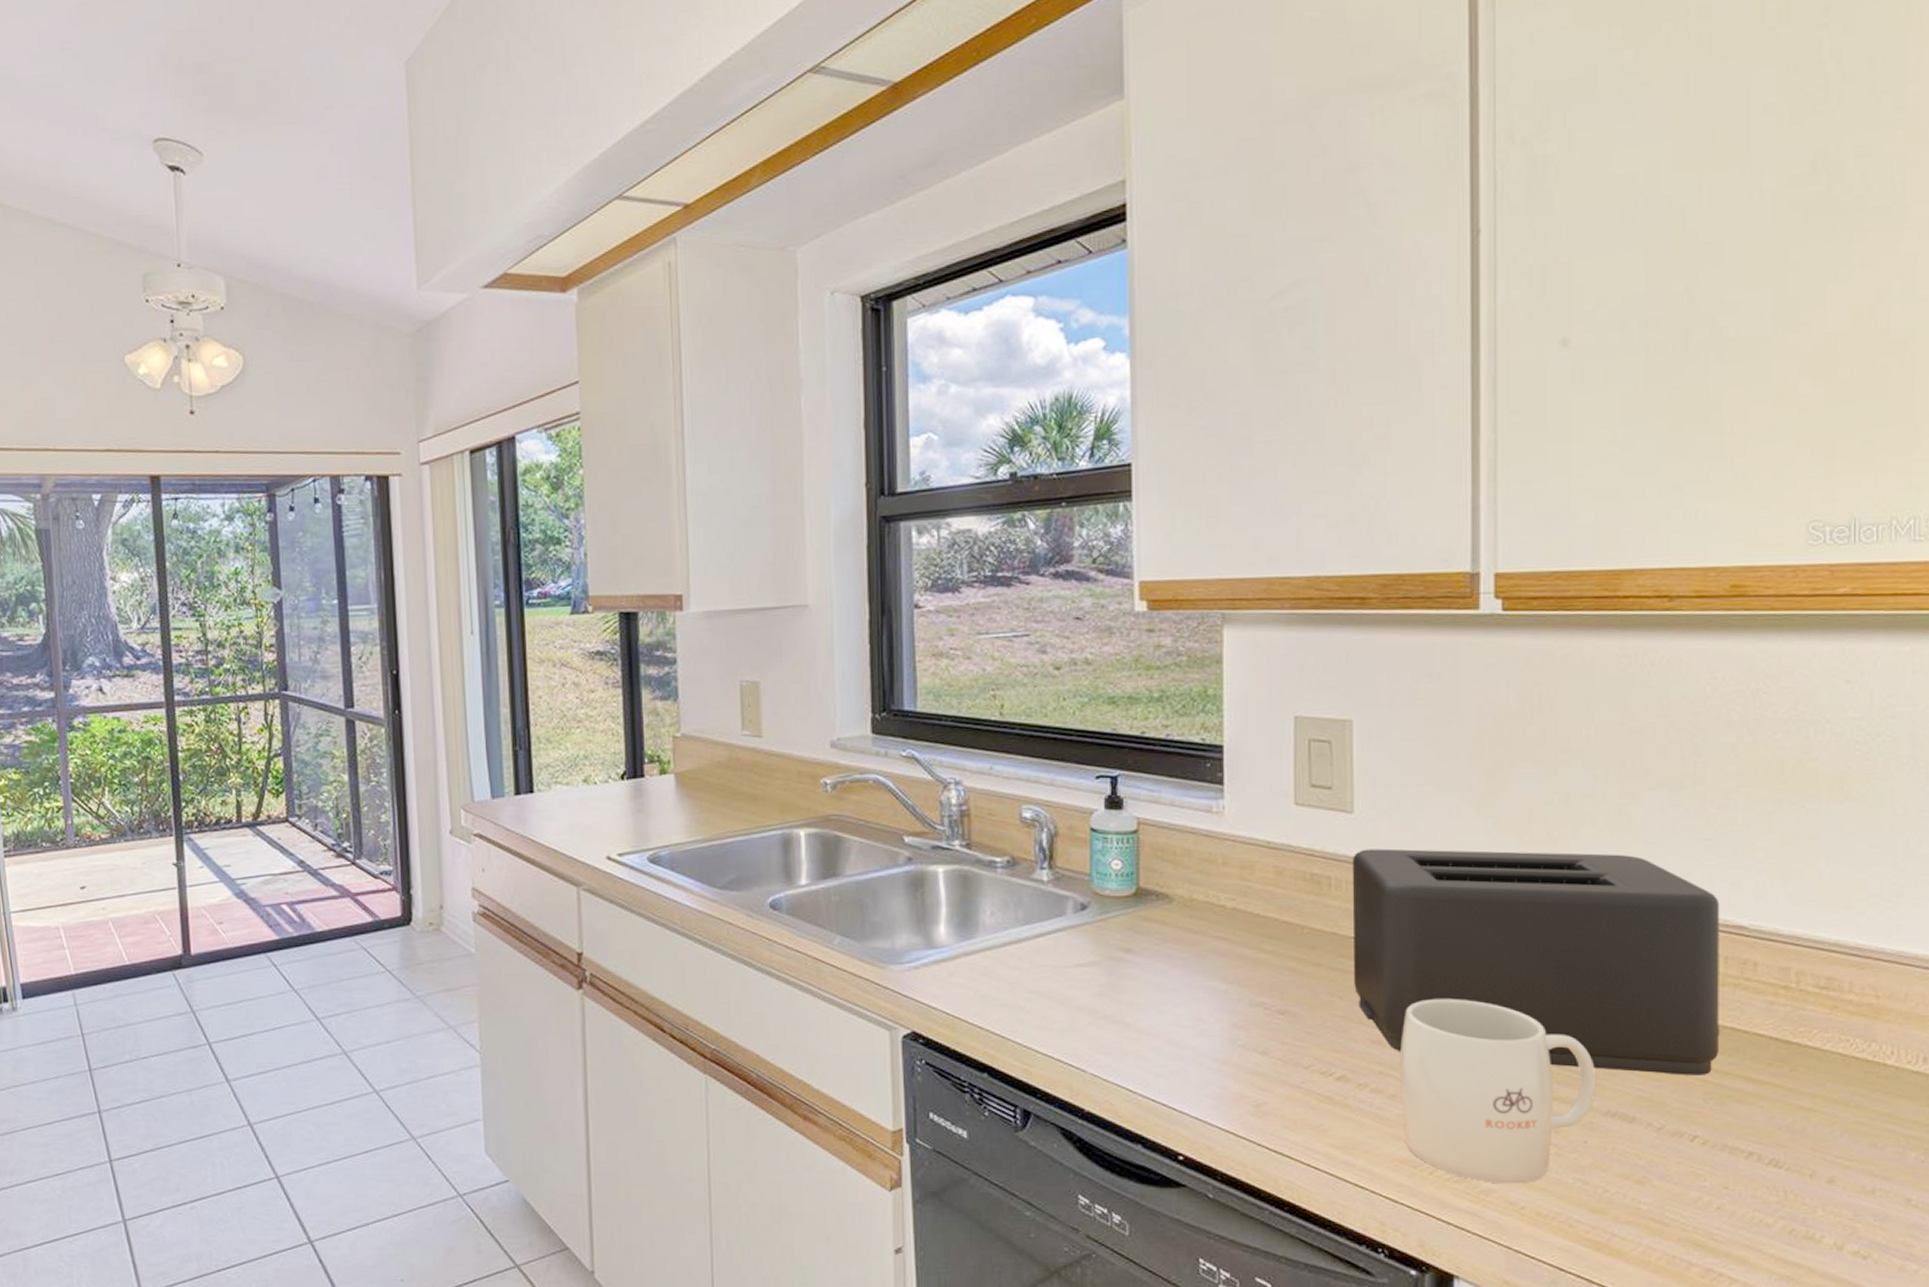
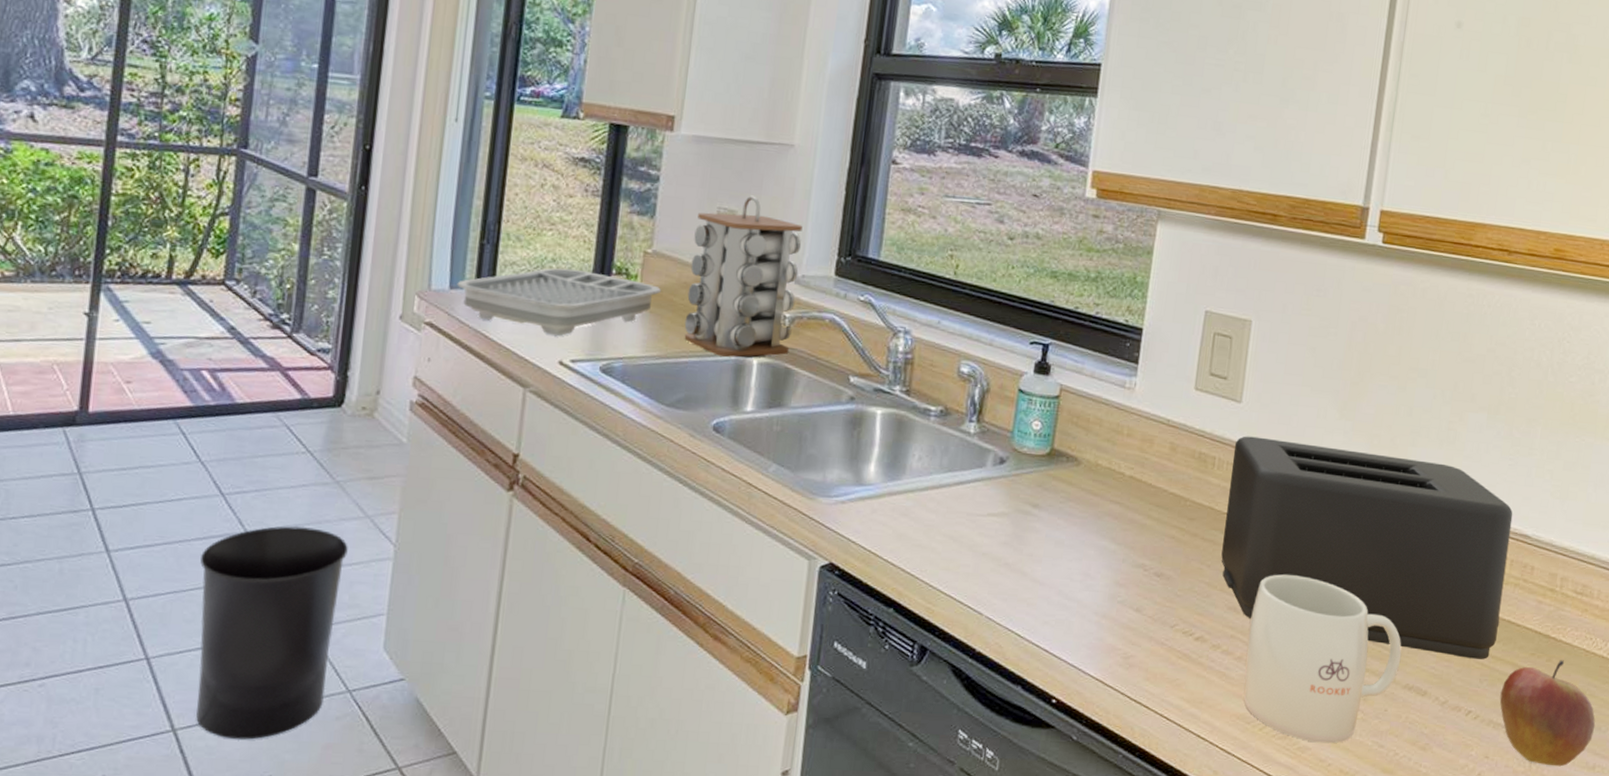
waste bin: none [308,1042,439,1247] -> present [196,526,348,740]
dish rack: none [497,763,697,831] -> present [457,268,662,336]
spice rack: none [720,663,836,832] -> present [684,195,803,358]
fruit: none [1733,1068,1869,1193] -> present [1499,660,1596,767]

